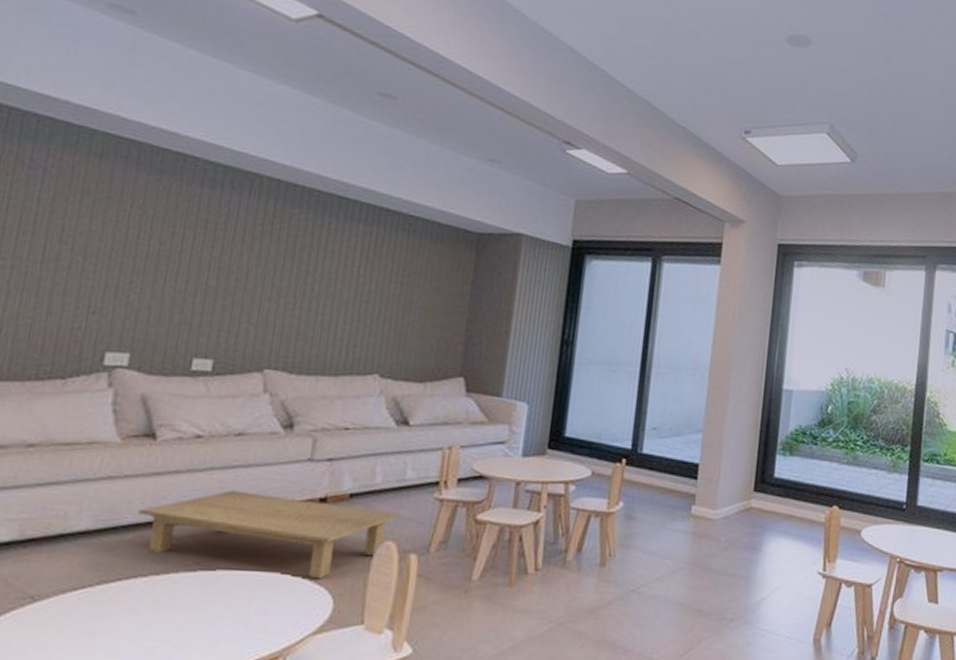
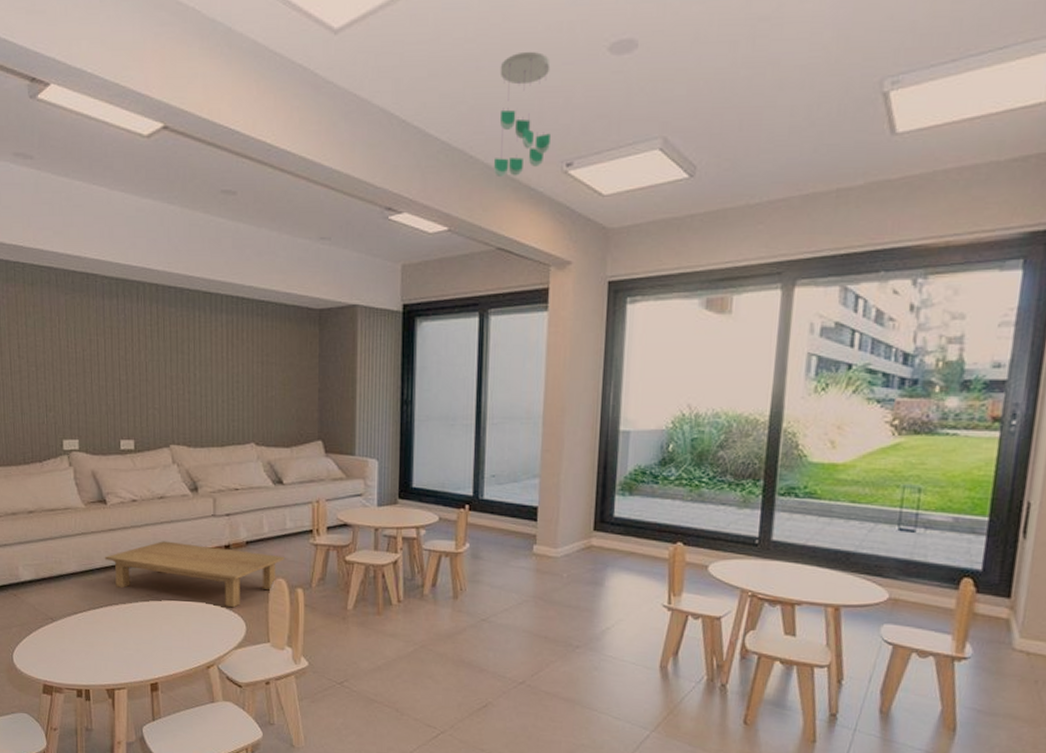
ceiling mobile: none [677,25,735,134] -> present [494,51,551,176]

